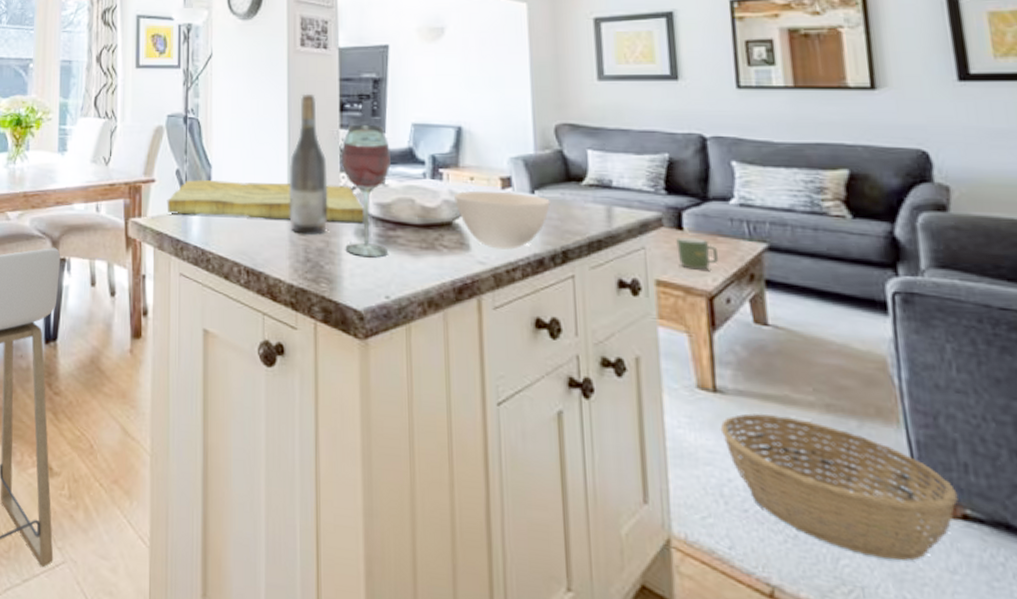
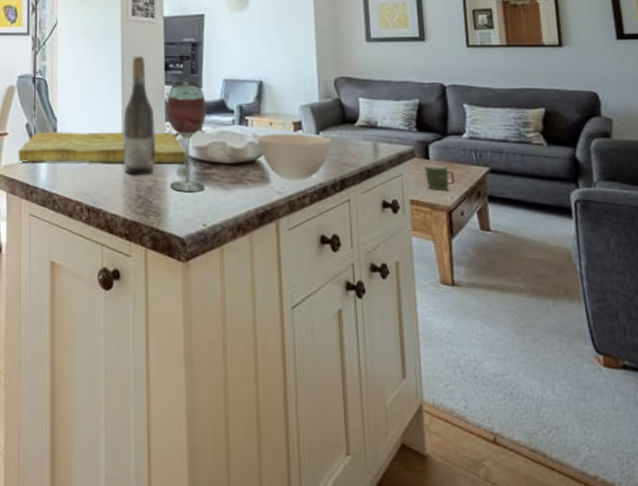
basket: present [720,413,959,561] -> none [457,301,620,405]

